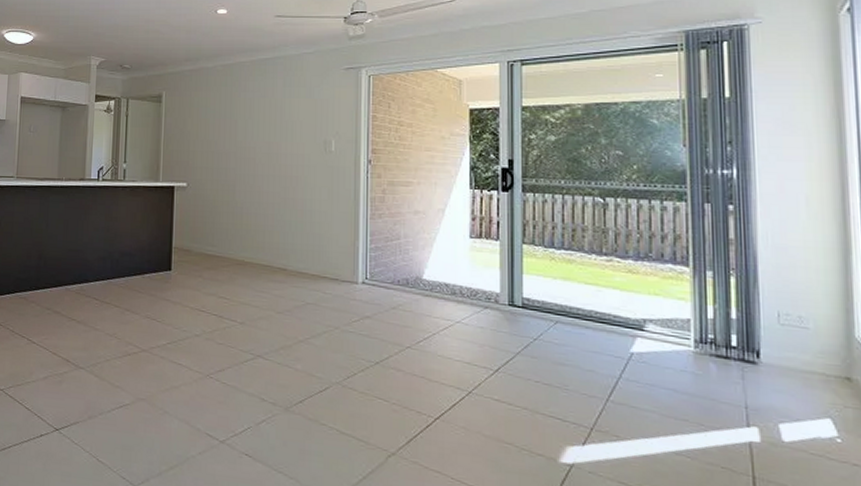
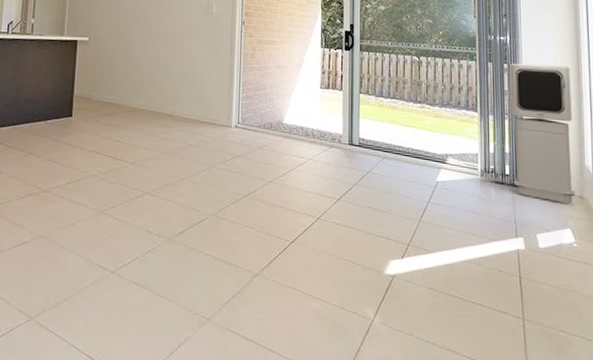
air purifier: none [737,203,840,386] -> present [509,63,576,204]

